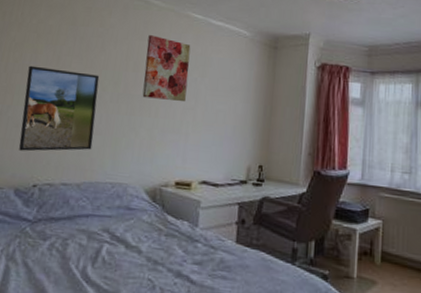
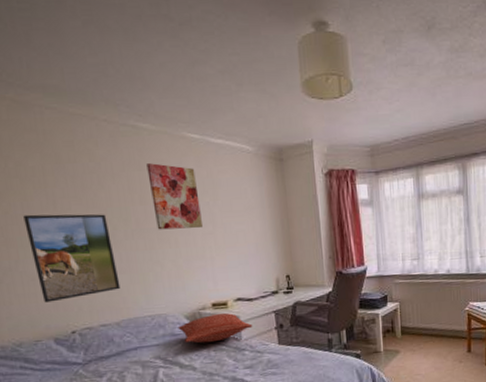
pillow: none [135,194,213,226] -> present [178,313,253,343]

